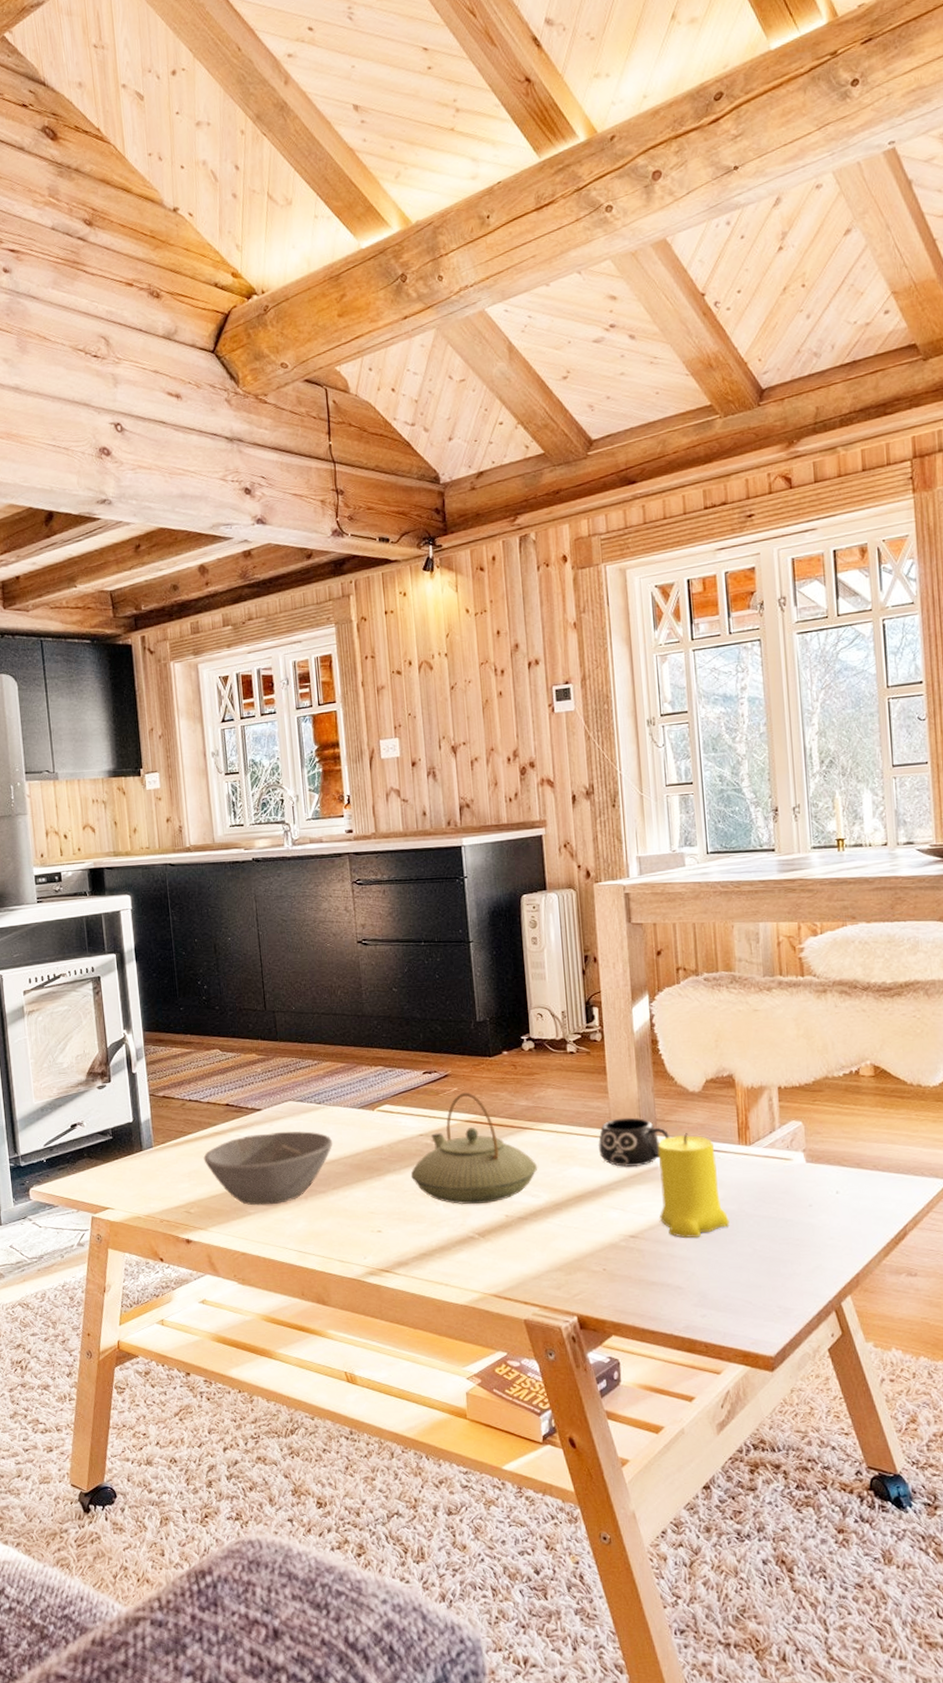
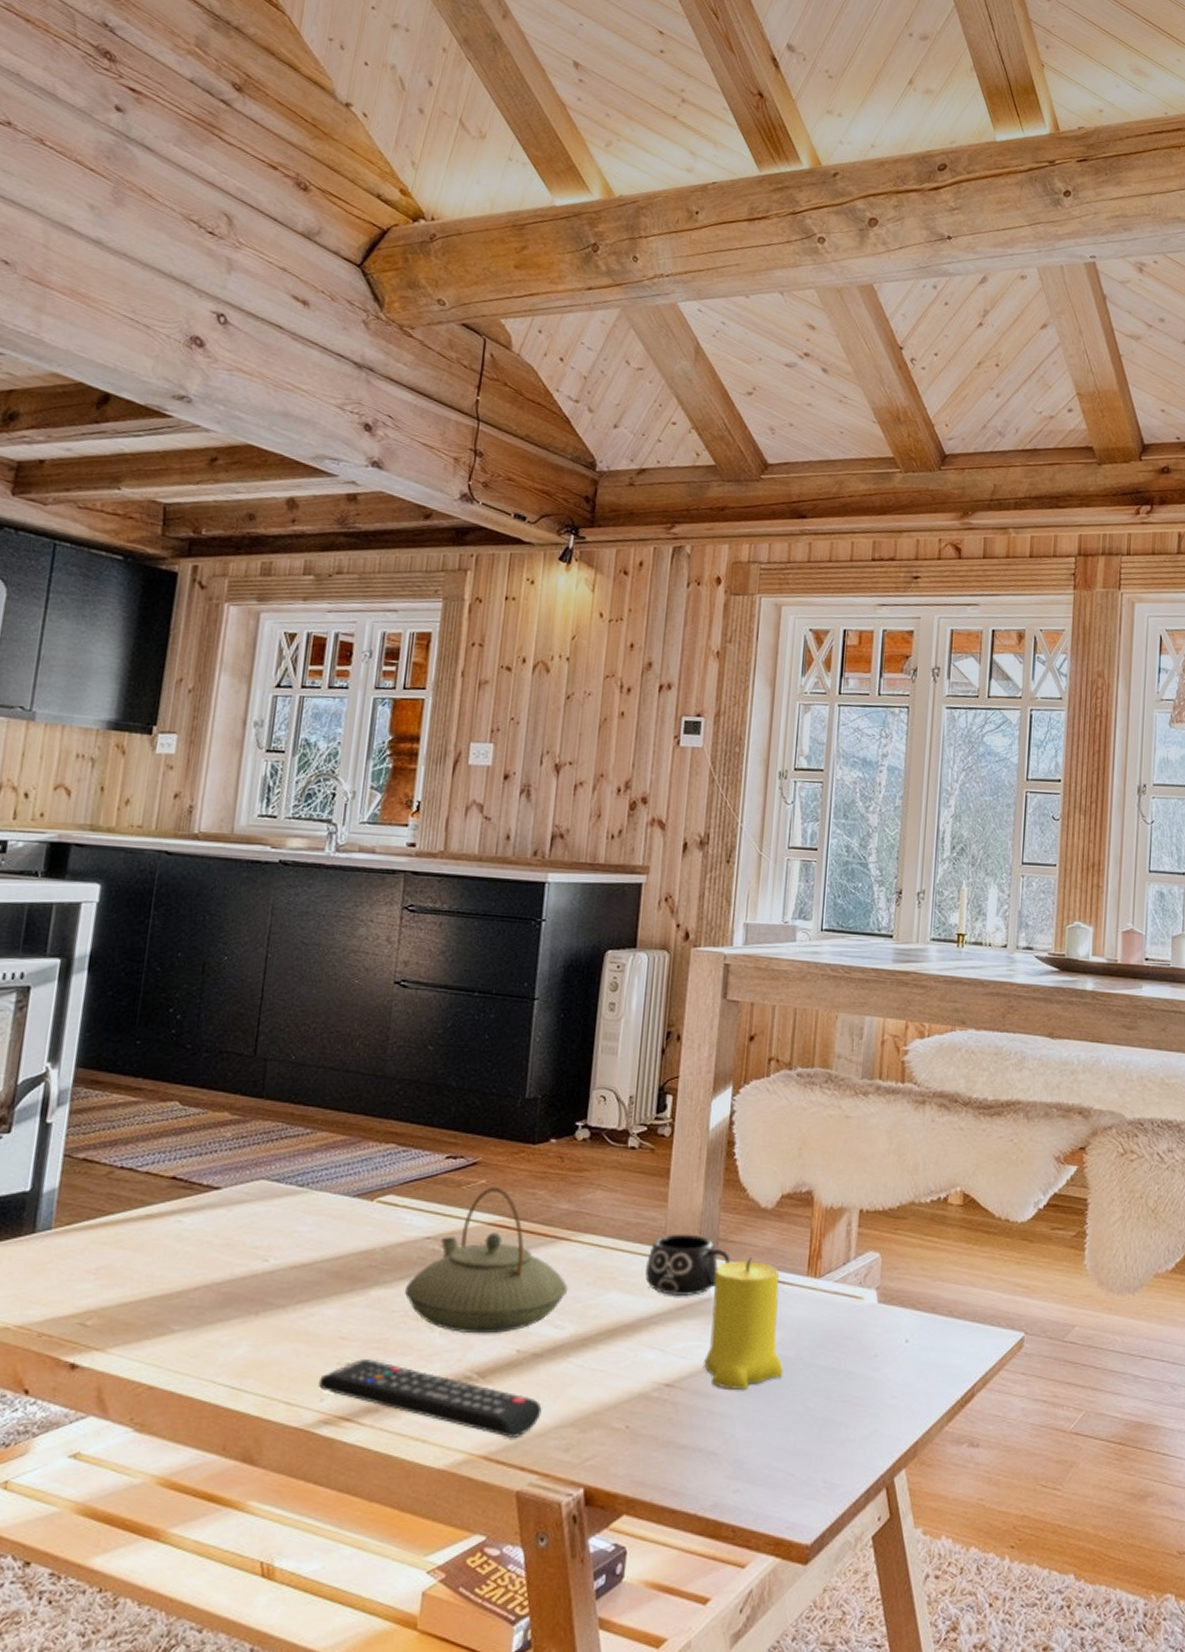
bowl: present [203,1130,333,1206] -> none [122,1220,310,1321]
remote control: none [360,1227,533,1281] -> present [317,1359,542,1439]

